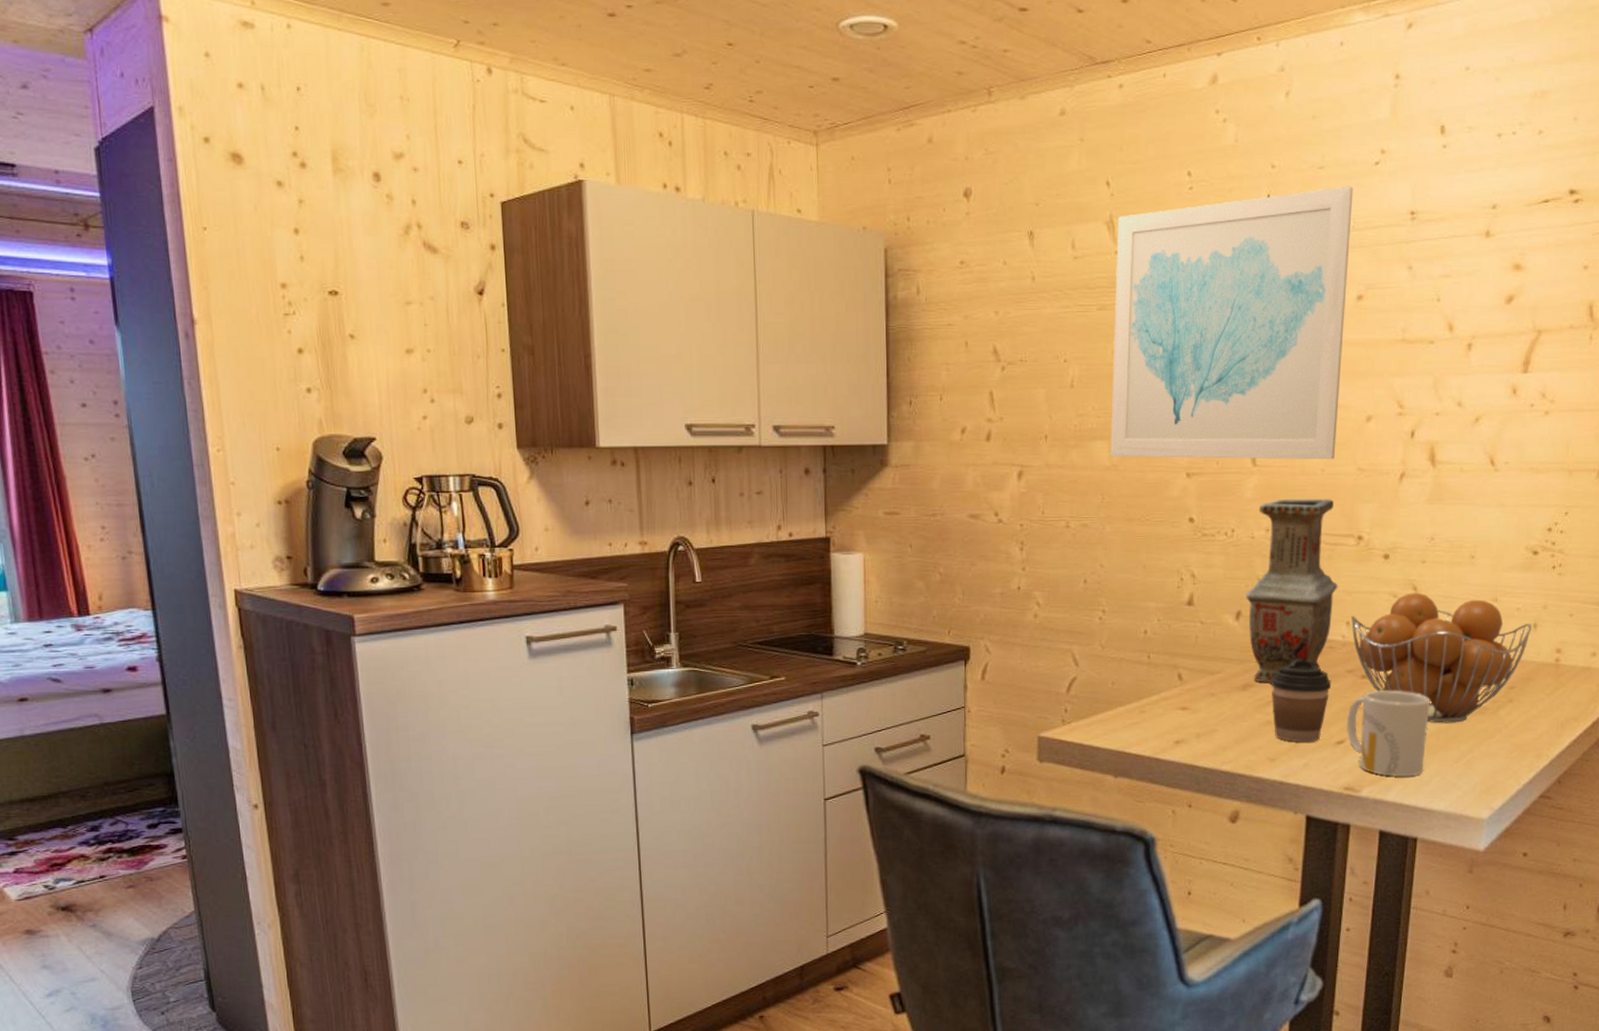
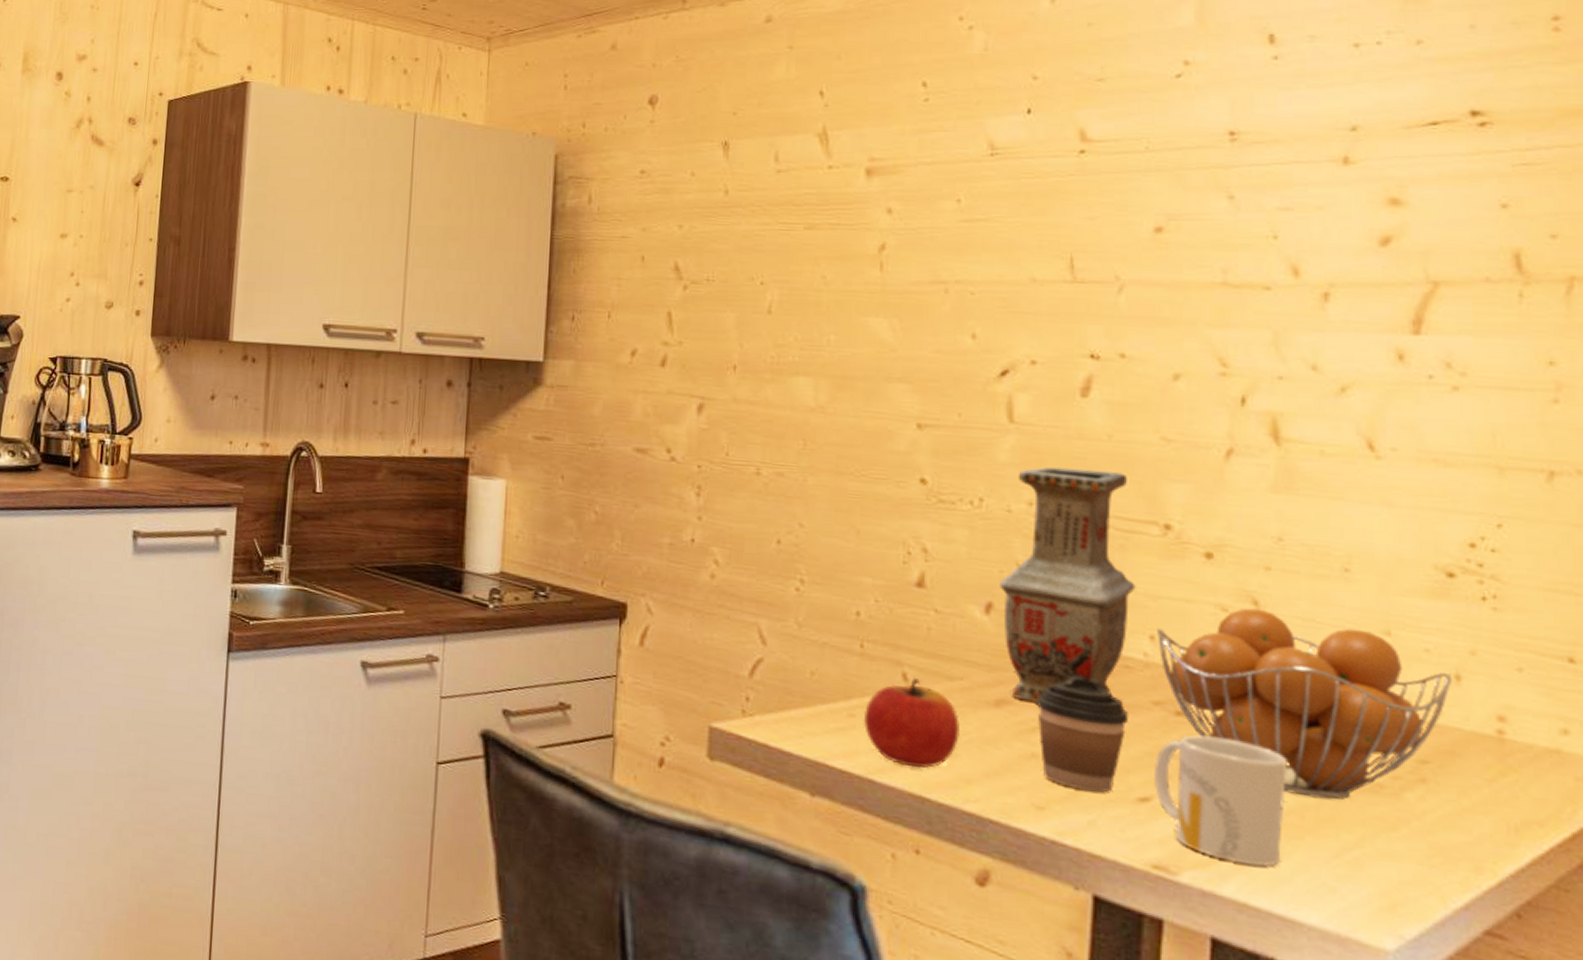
wall art: present [1110,186,1353,460] -> none [816,101,1146,424]
apple: none [1150,675,1219,745] -> present [863,677,961,769]

